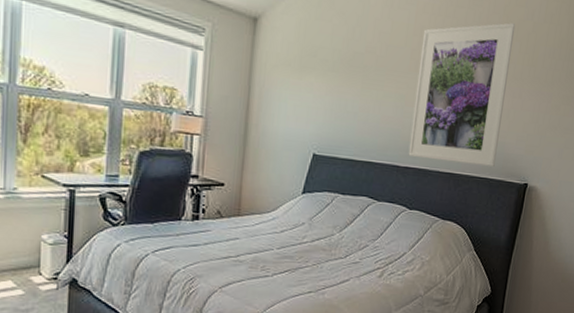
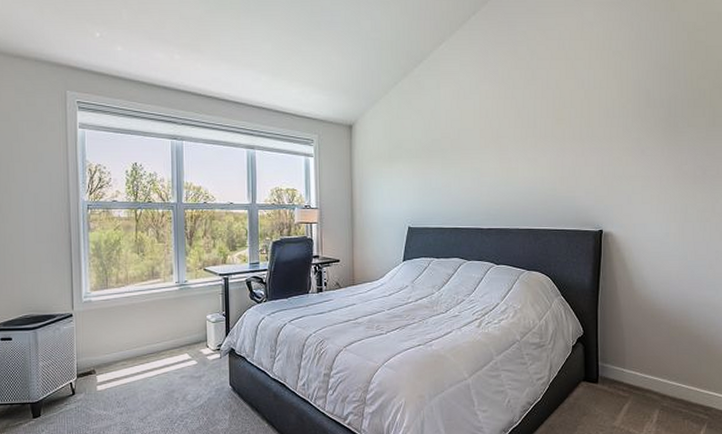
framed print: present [408,22,516,167] -> none [488,94,569,220]

